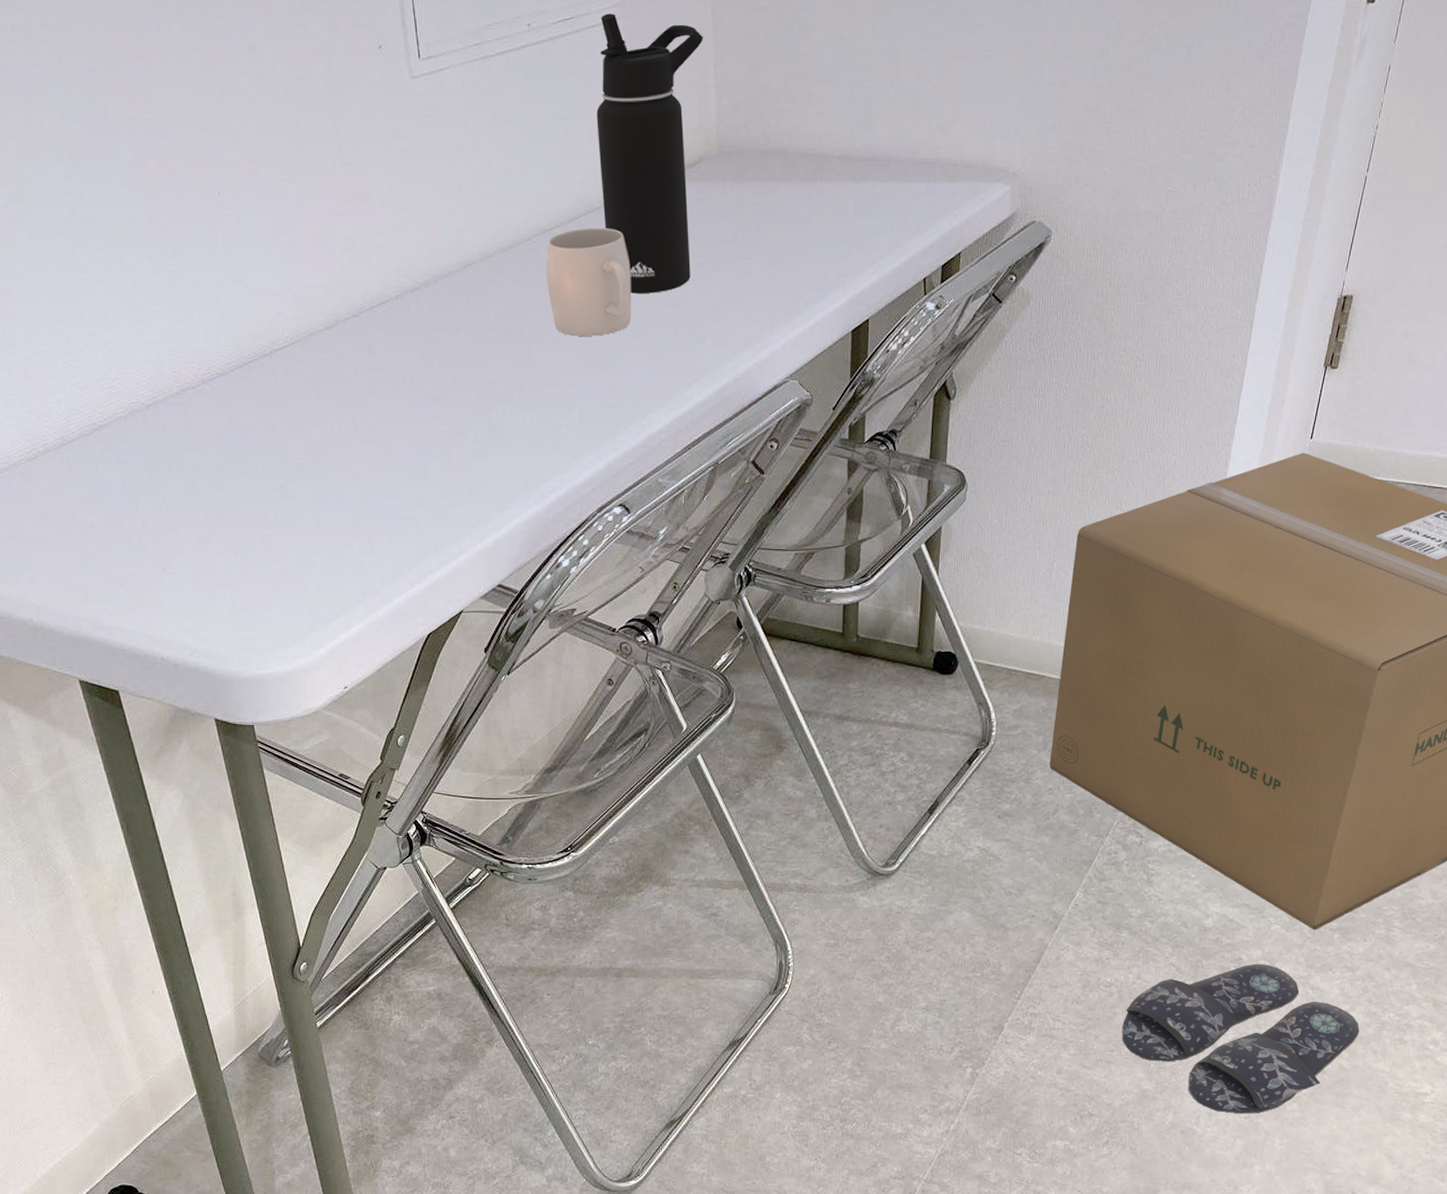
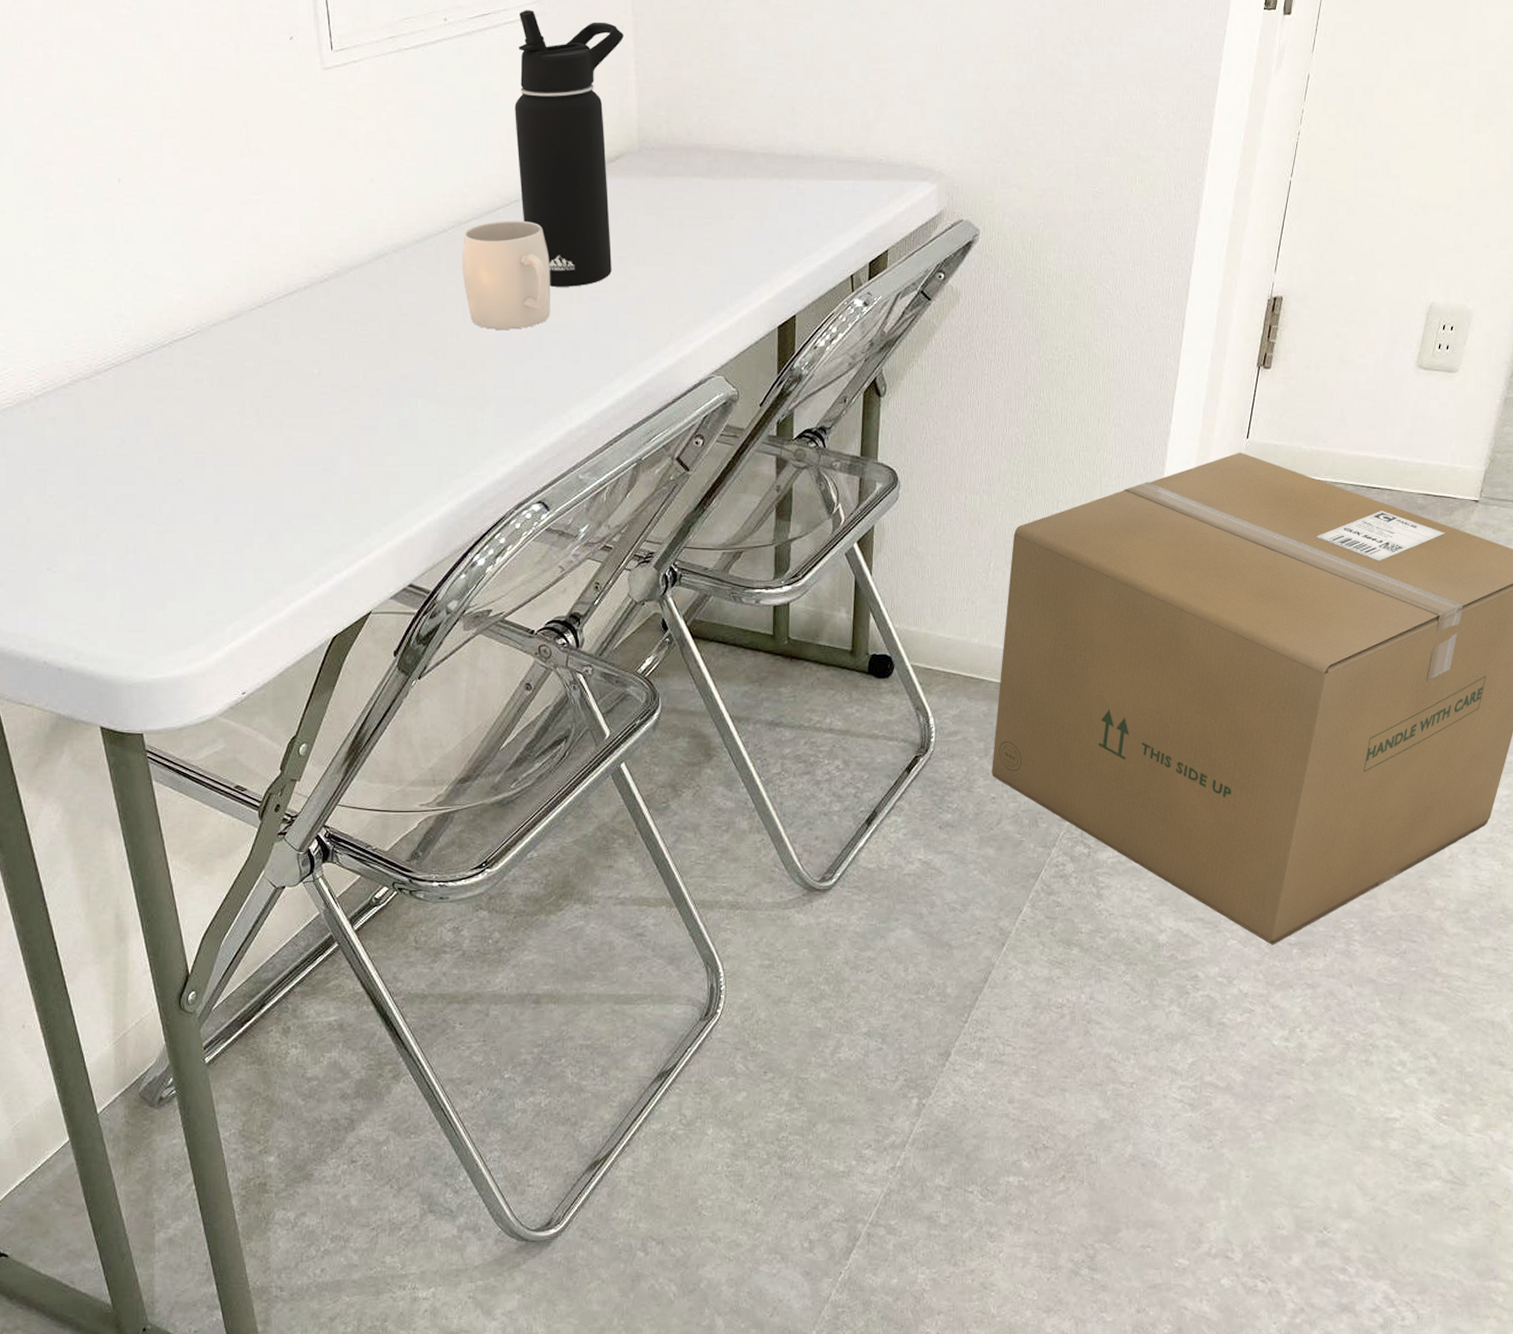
slippers: present [1122,963,1360,1114] -> none [1076,981,1324,1144]

